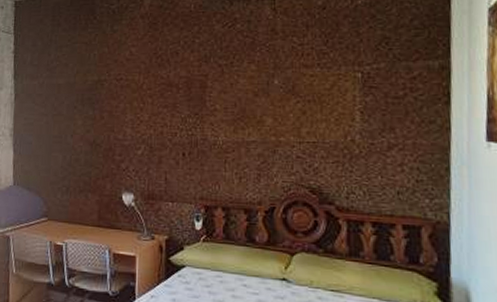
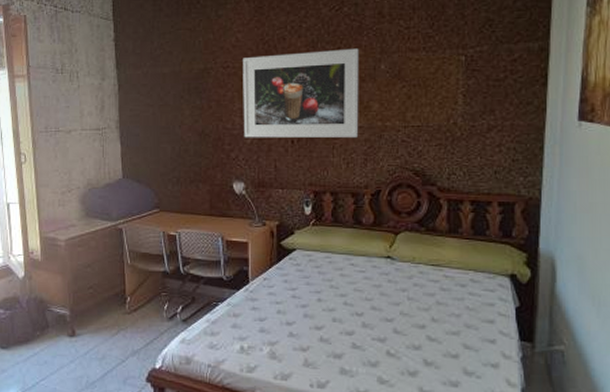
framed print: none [135,63,252,152] -> present [243,48,359,138]

